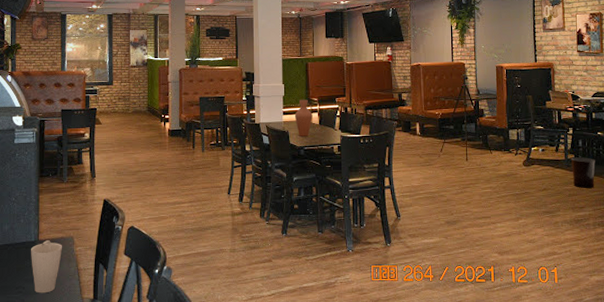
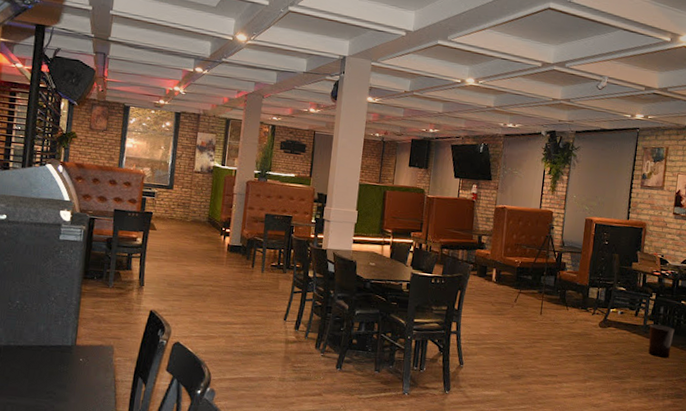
cup: present [31,240,63,294] -> none [65,346,101,402]
vase: present [294,99,313,136] -> none [364,229,385,269]

